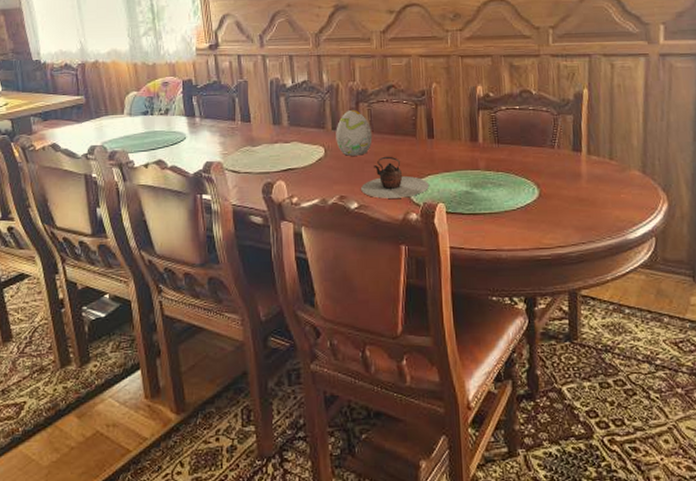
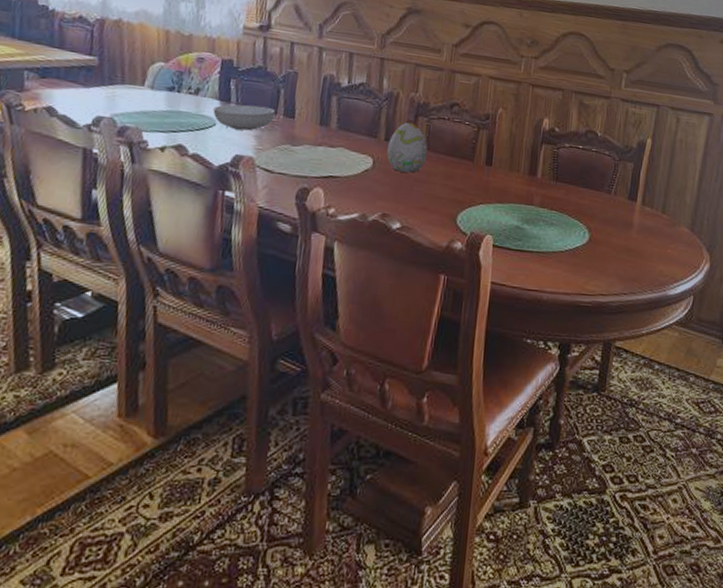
serving bowl: none [182,116,234,140] -> present [213,104,276,131]
teapot: present [361,156,429,199] -> none [406,177,479,225]

